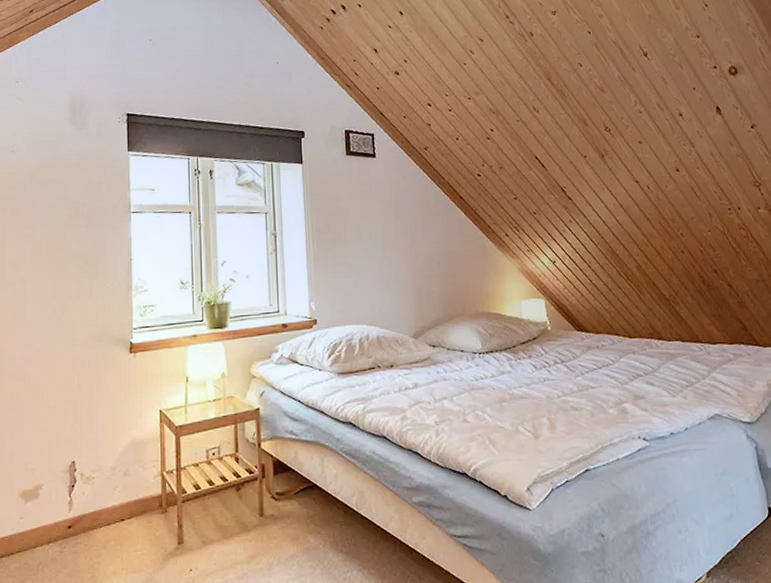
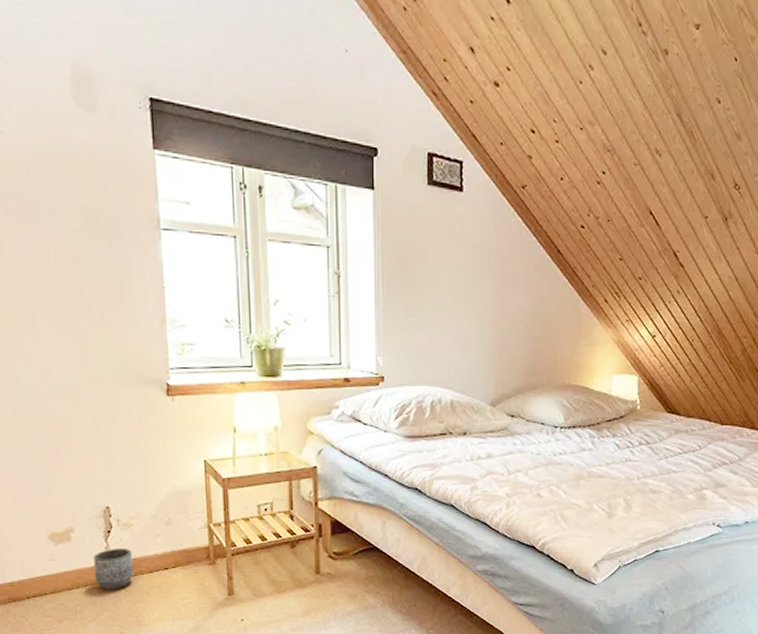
planter: none [58,501,92,545] -> present [93,547,134,589]

